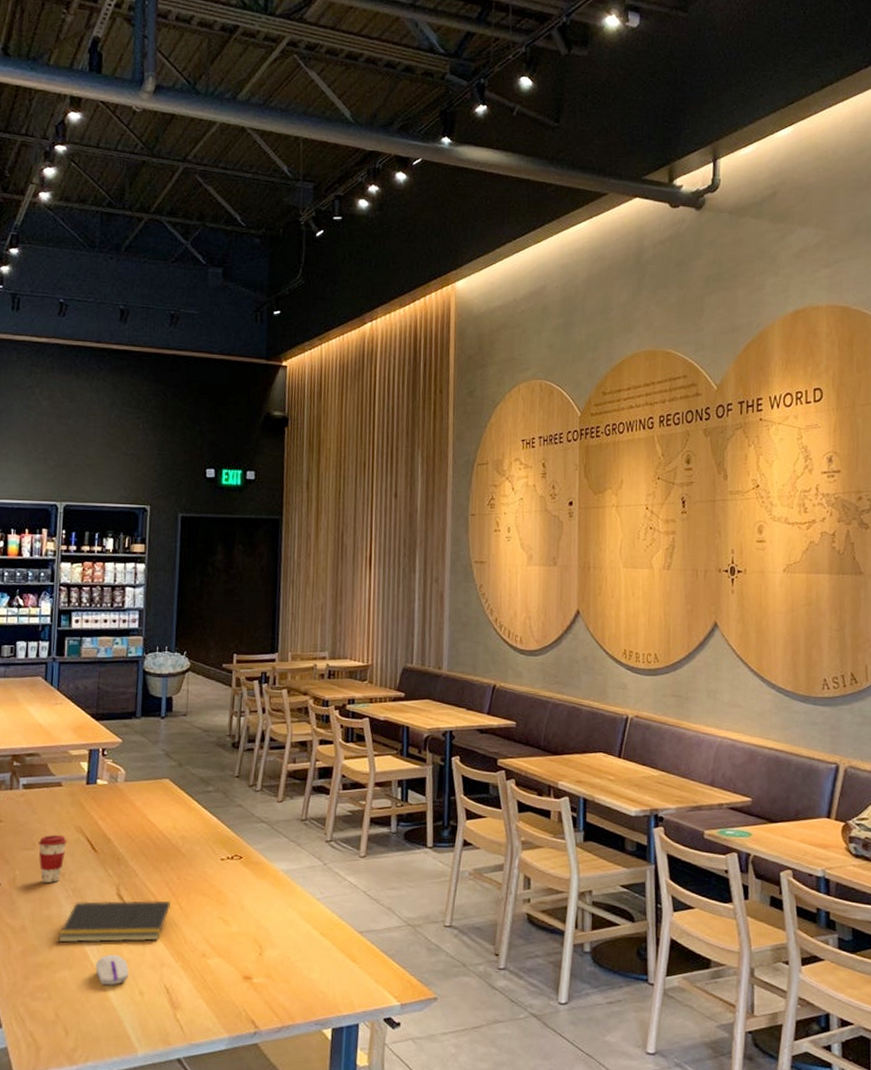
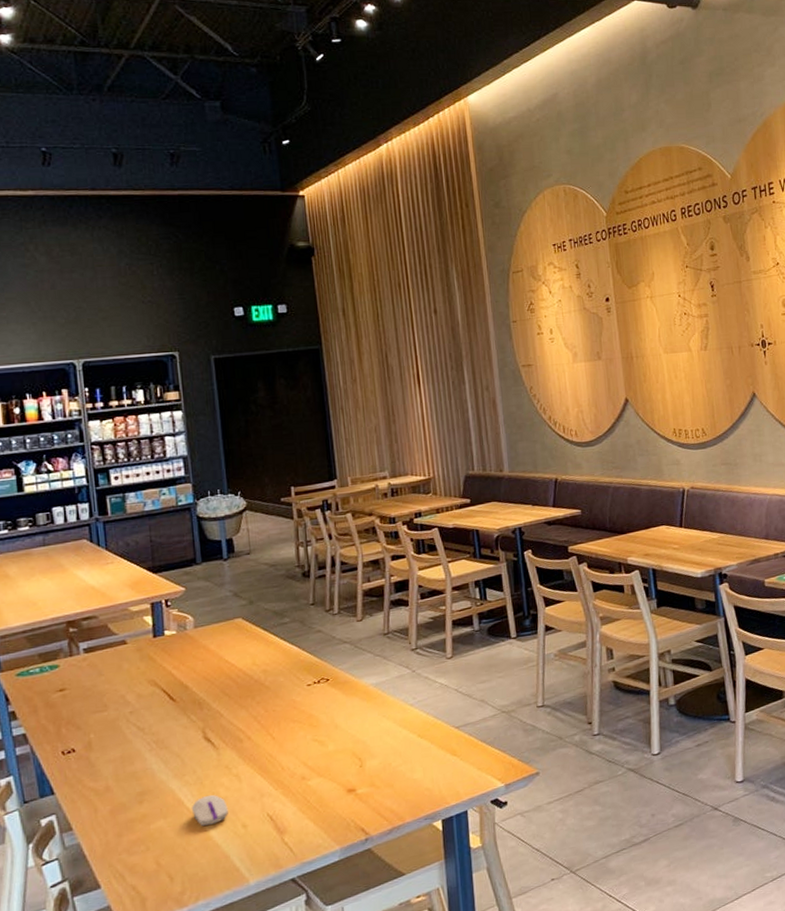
coffee cup: present [38,835,67,883] -> none [109,691,142,741]
notepad: present [57,900,171,943] -> none [146,733,263,795]

